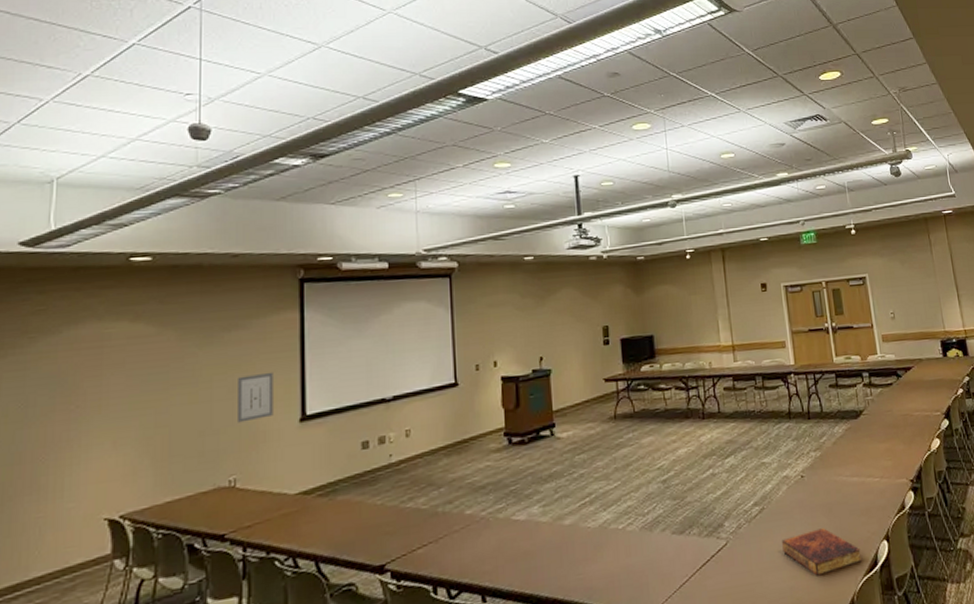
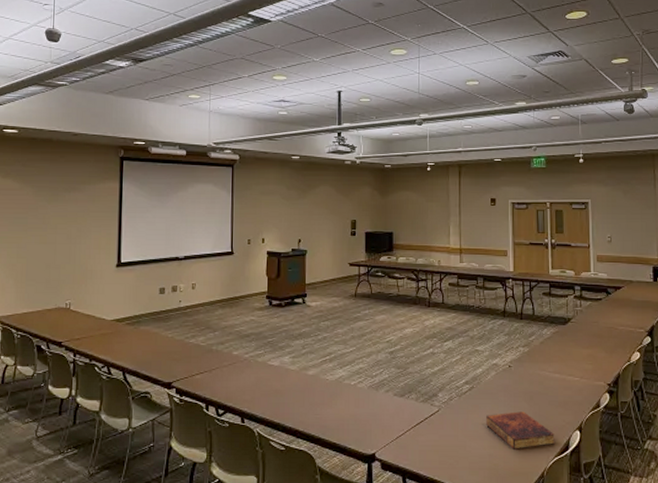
wall art: present [238,371,273,423] -> none [73,226,99,262]

